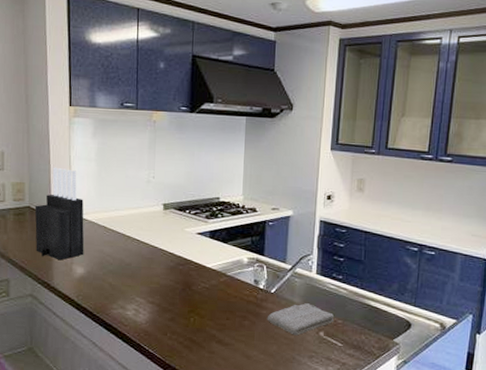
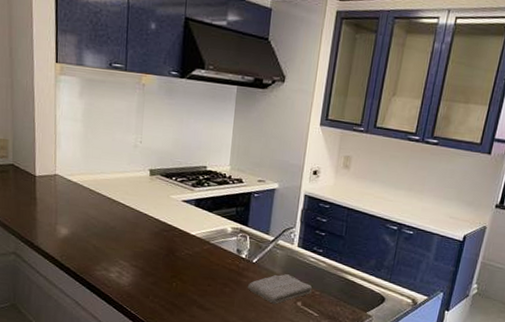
knife block: present [34,167,84,261] -> none [18,125,69,220]

